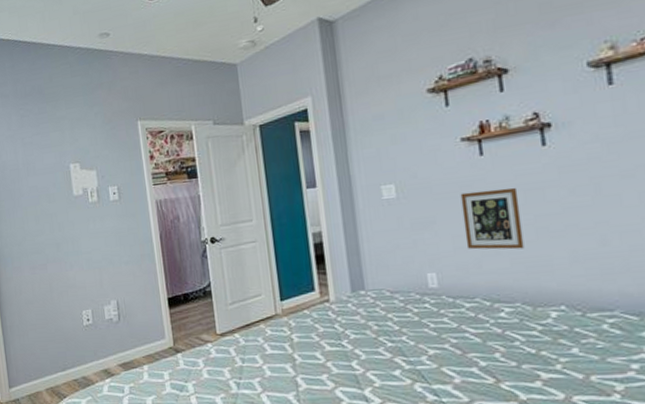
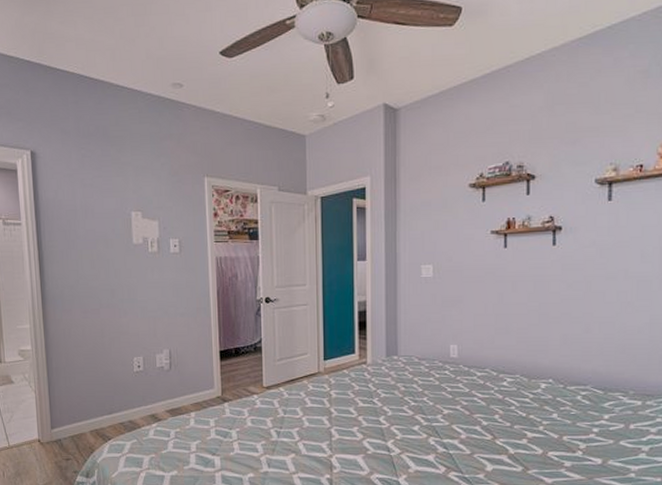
picture frame: present [460,187,525,250] -> none [484,278,530,330]

